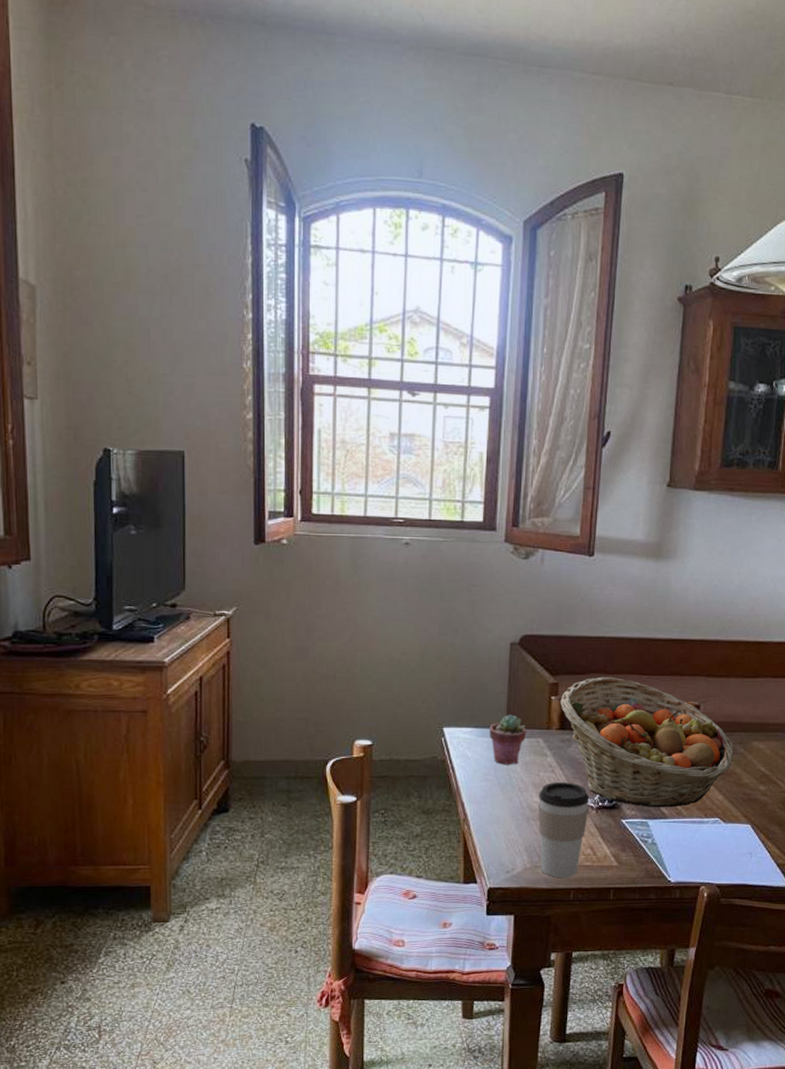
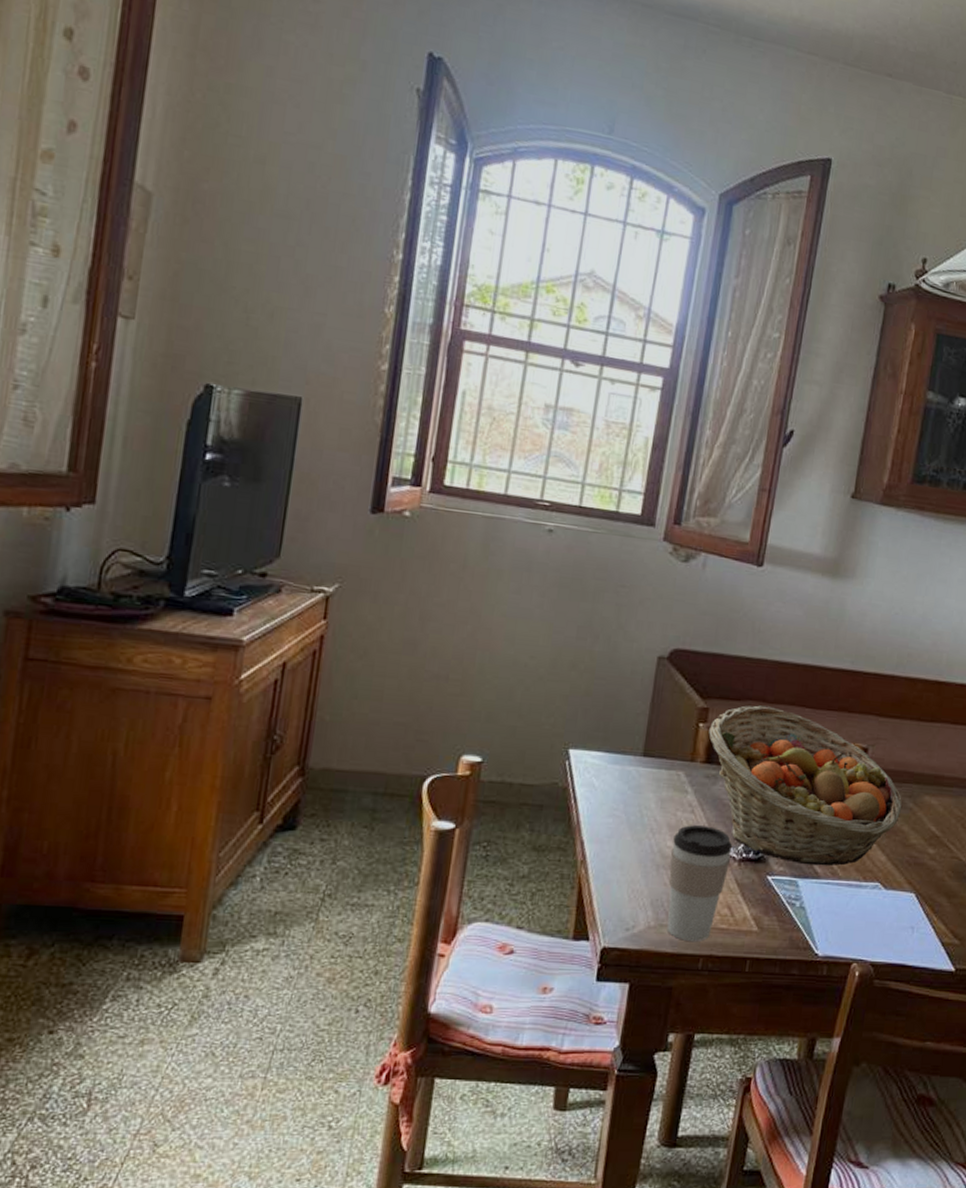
potted succulent: present [489,714,527,765] -> none [622,740,667,801]

